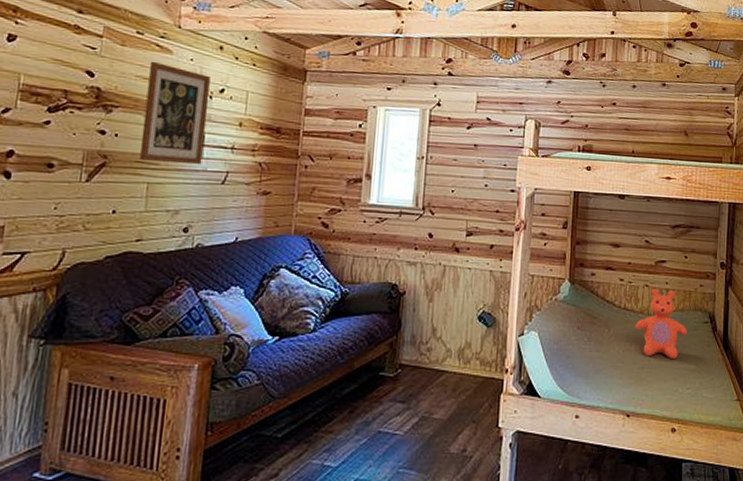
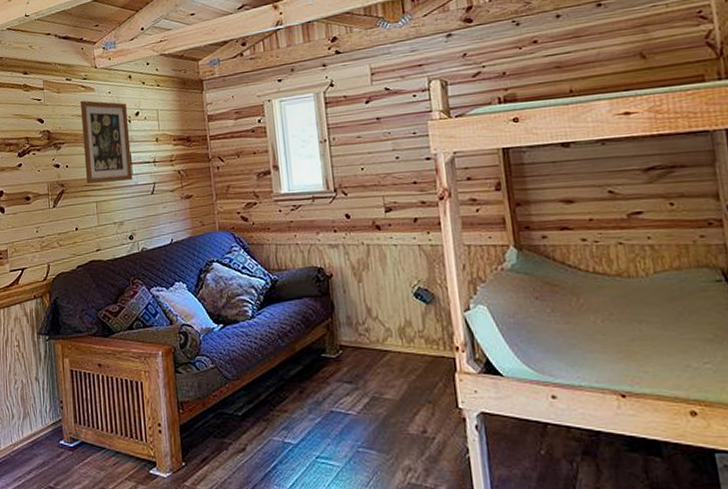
teddy bear: present [635,288,687,360] -> none [612,245,691,329]

